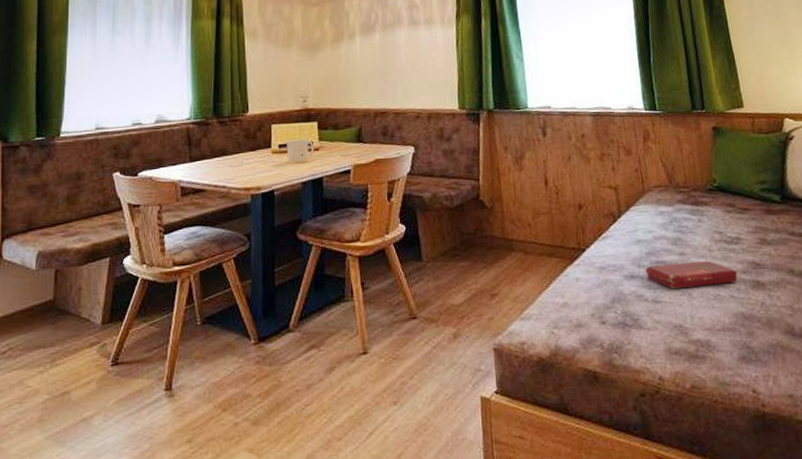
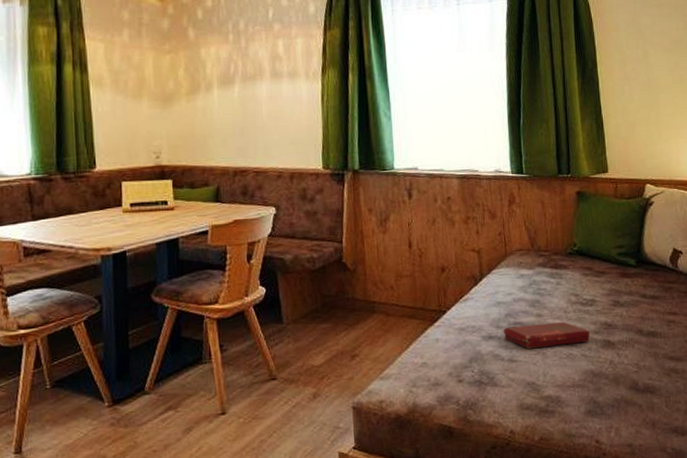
mug: present [286,139,315,164] -> none [138,198,170,223]

